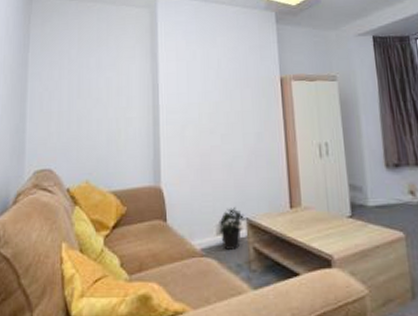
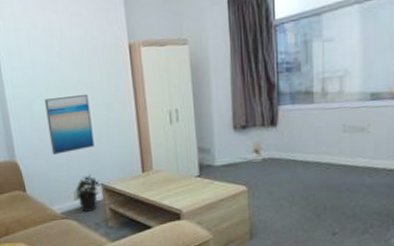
wall art: none [196,123,242,183] -> present [44,95,94,155]

